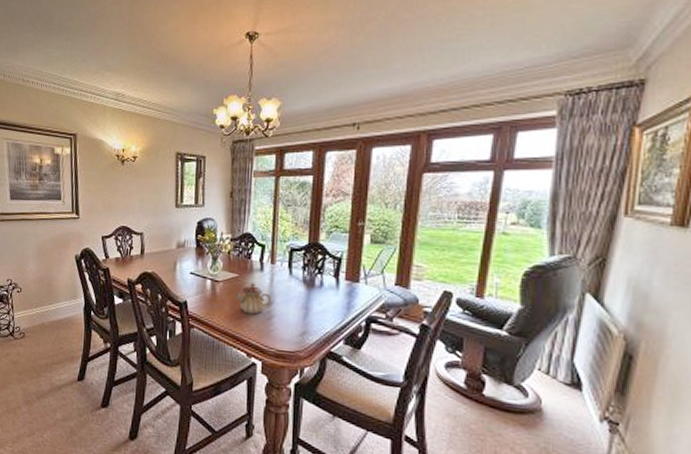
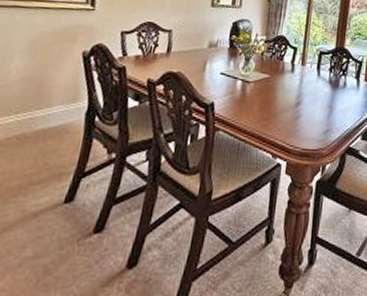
teapot: present [235,283,272,315] -> none [265,84,300,115]

